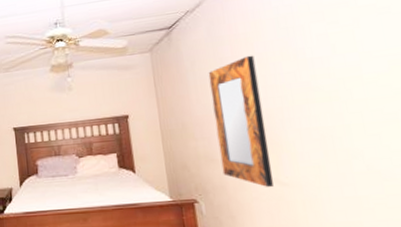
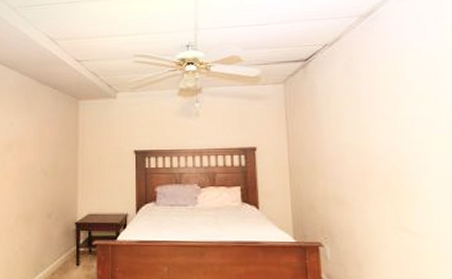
home mirror: present [208,55,273,187] -> none [343,95,405,236]

